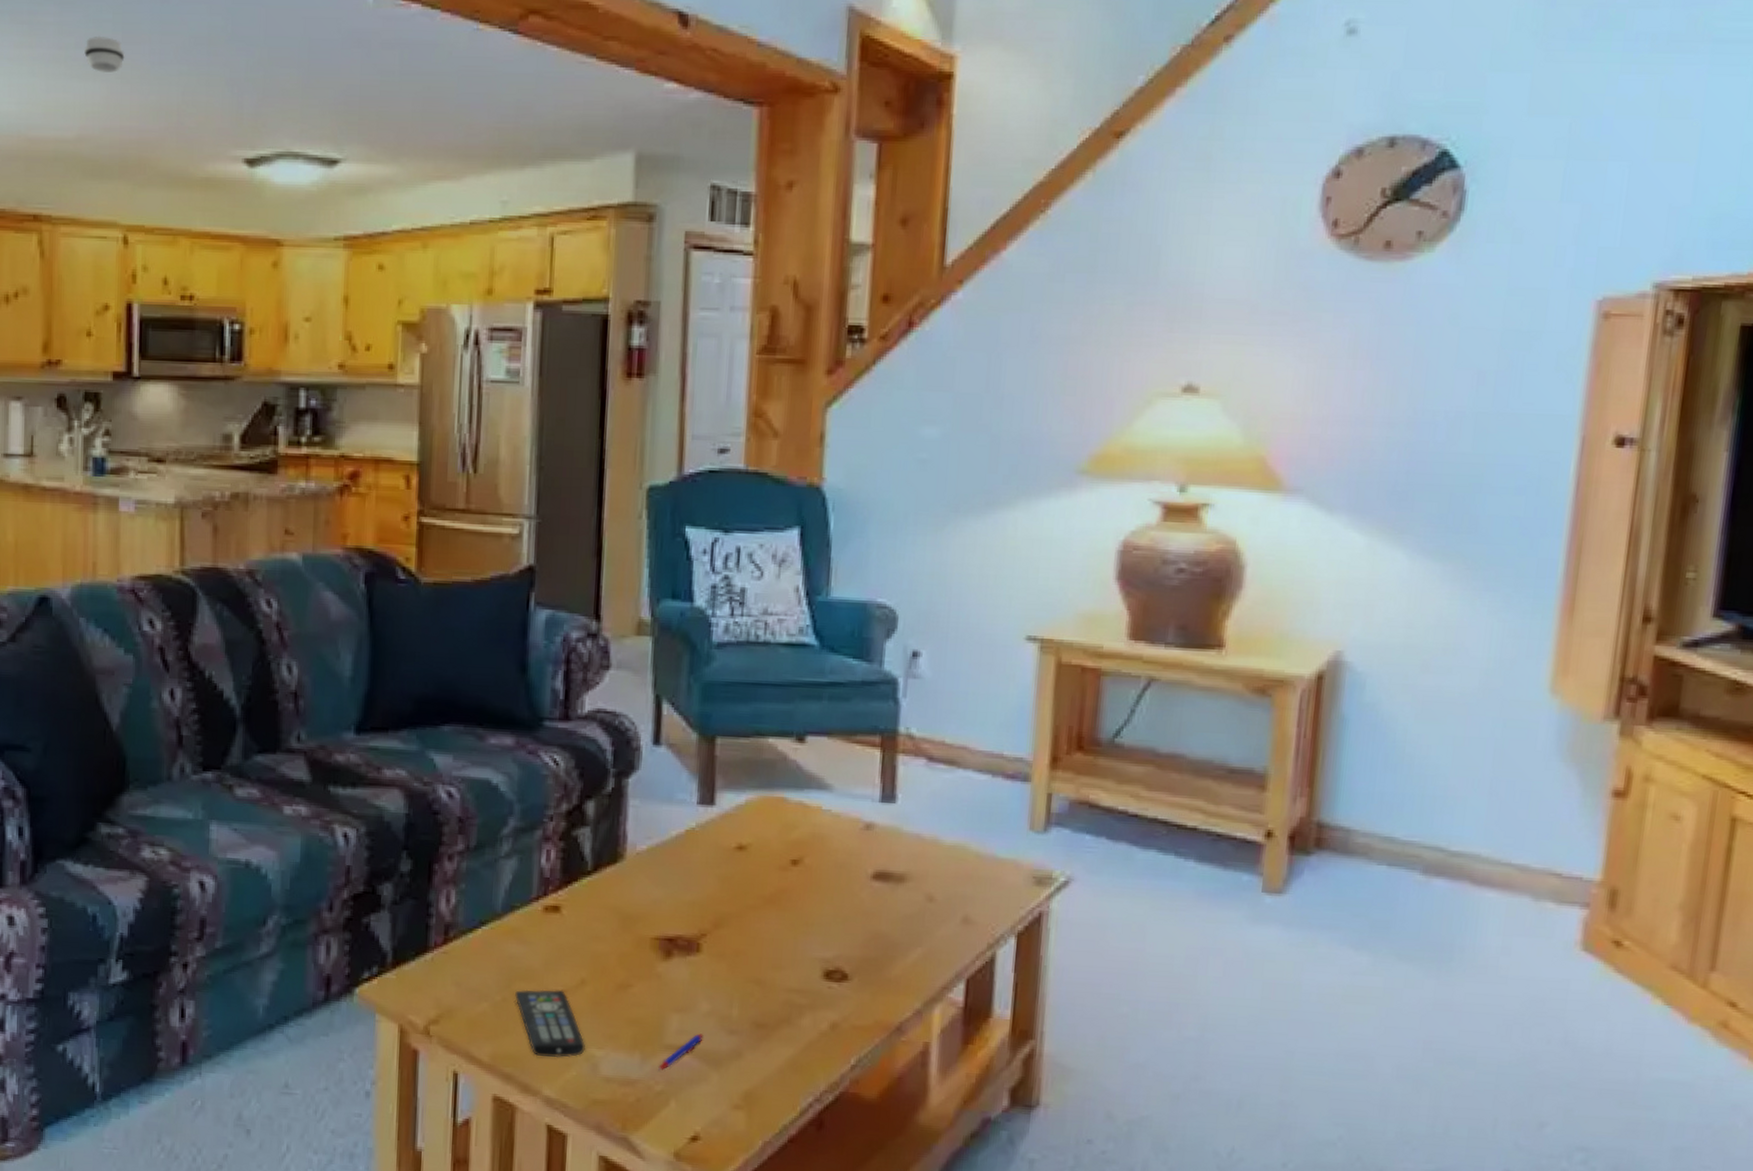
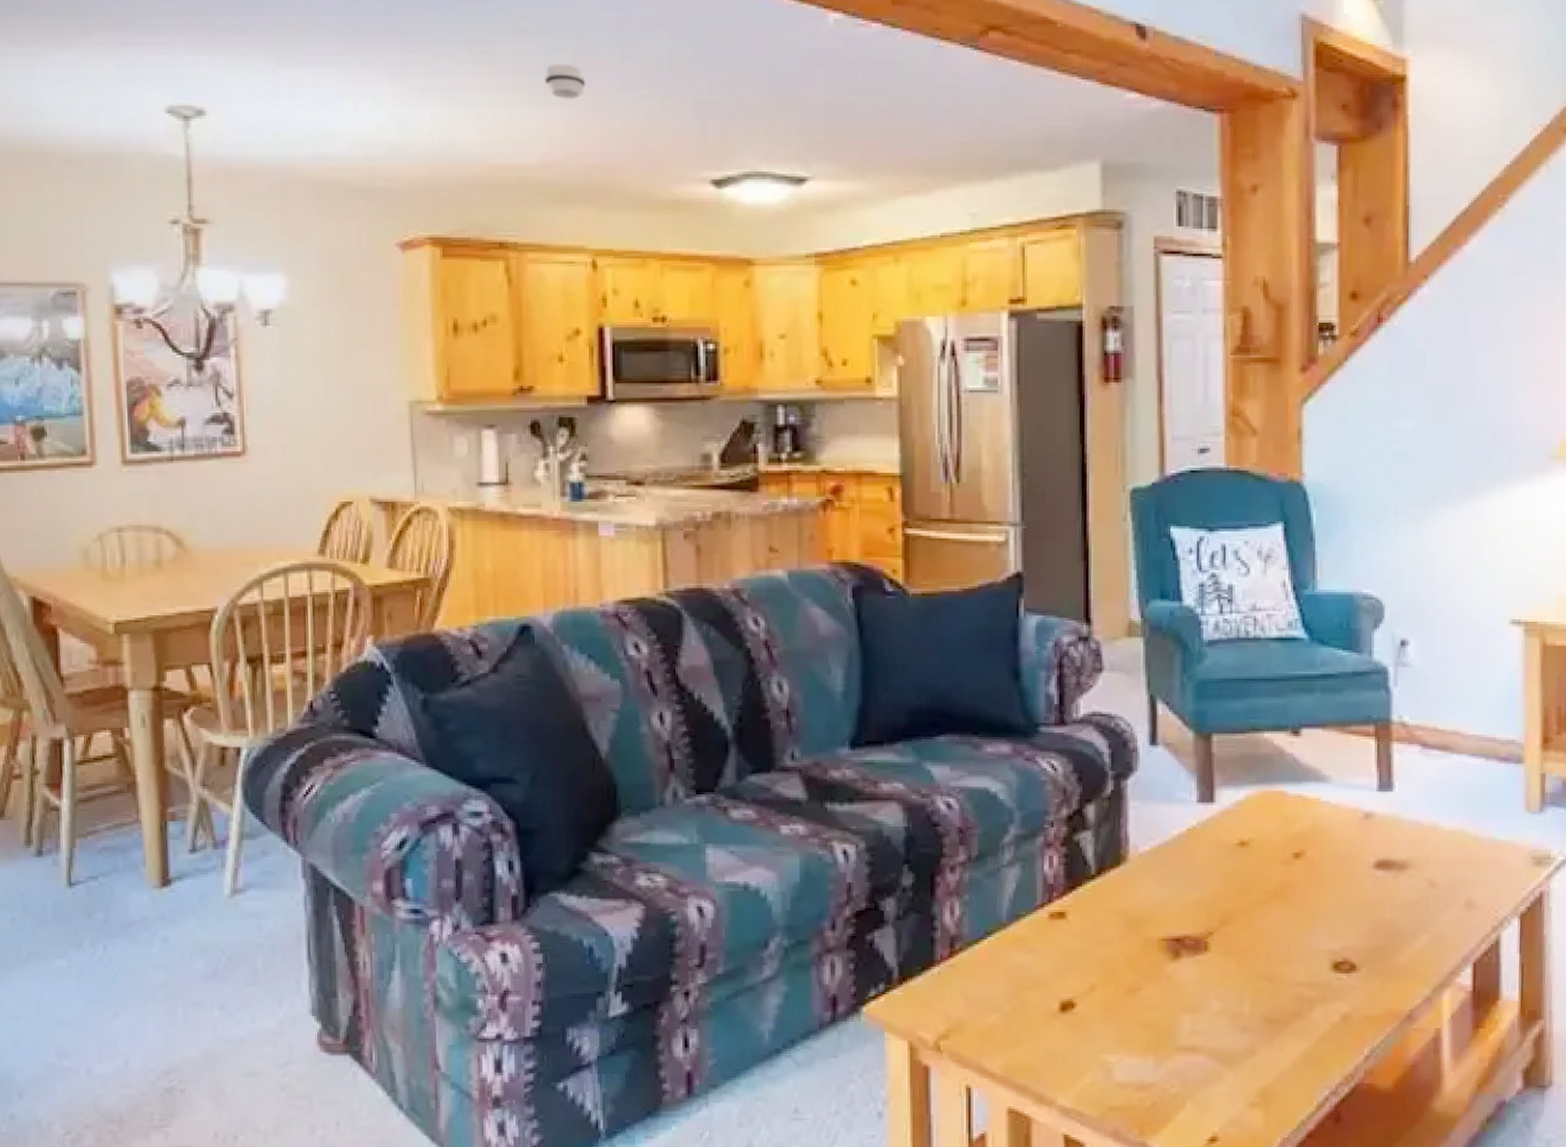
remote control: present [515,989,585,1058] -> none [1025,996,1098,1066]
pen: present [658,1033,704,1070] -> none [1173,1033,1216,1072]

